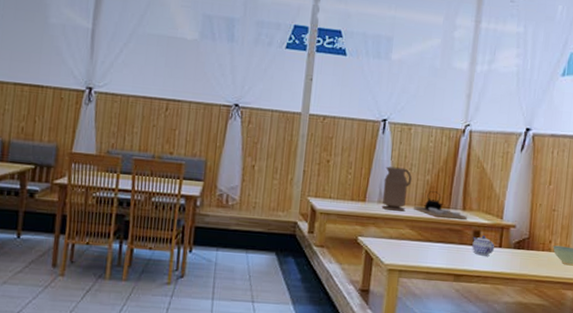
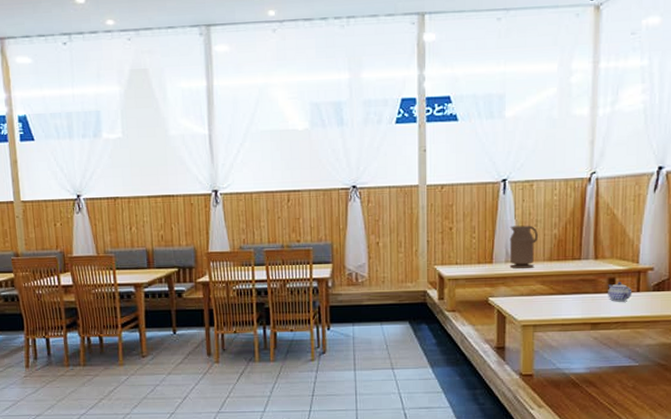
tea set: present [413,191,468,220] -> none [542,244,601,269]

